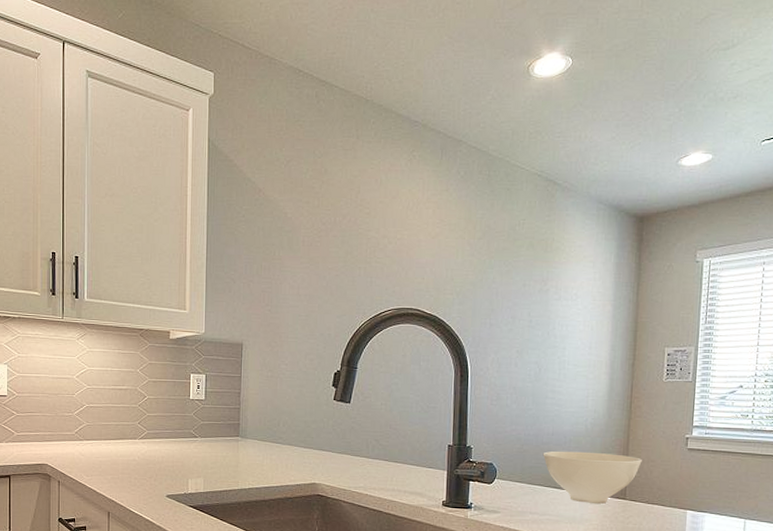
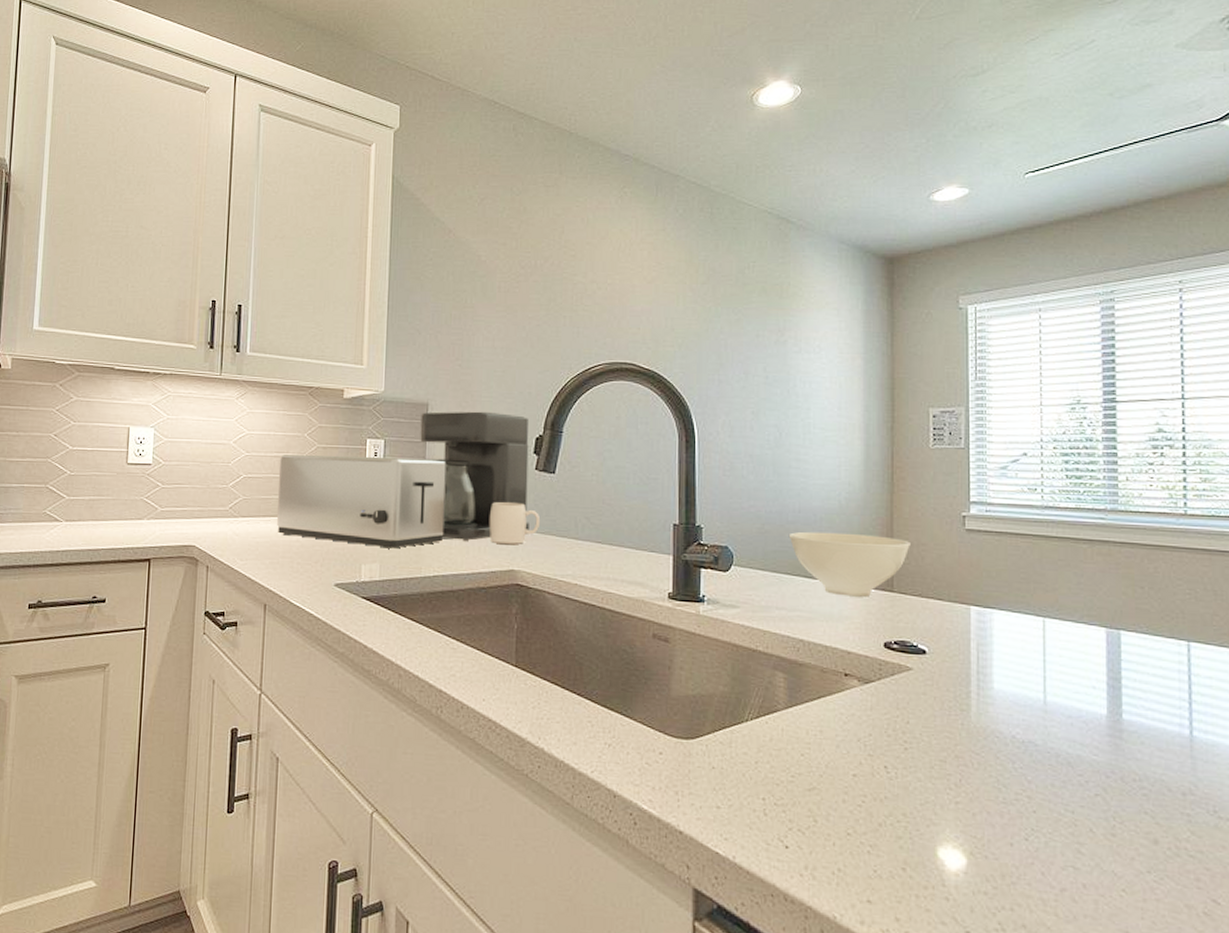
toaster: none [115,387,259,466] -> present [276,455,447,549]
coffee maker: none [236,350,329,459] -> present [420,411,530,541]
mug: none [294,426,338,463] -> present [489,501,541,545]

